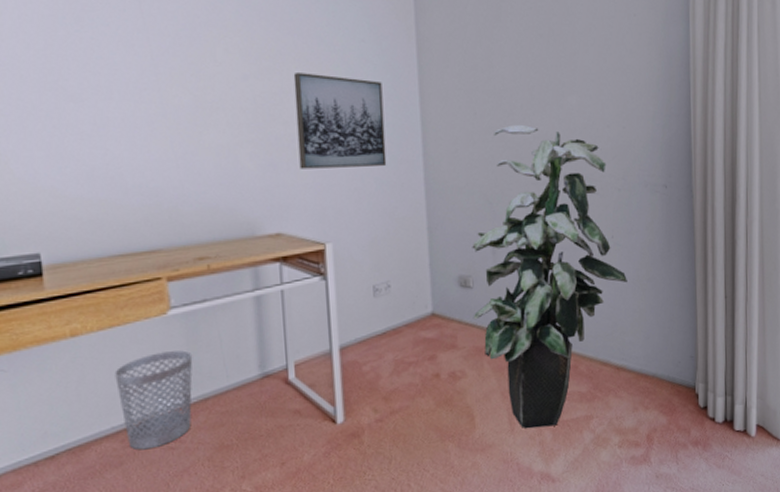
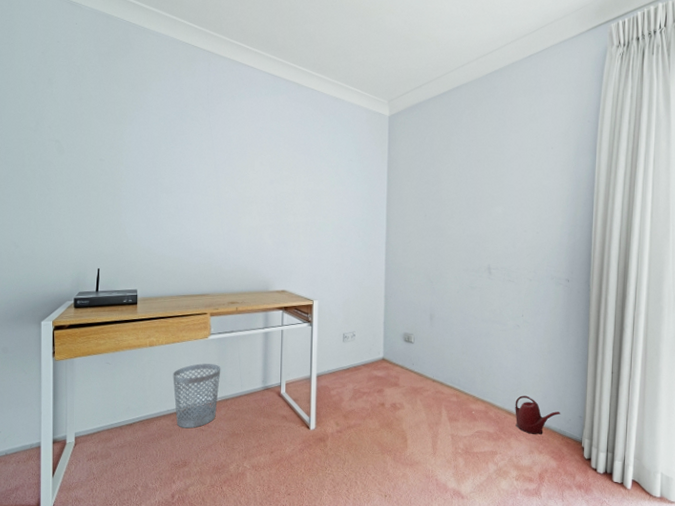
wall art: present [293,73,387,169] -> none [301,180,361,249]
indoor plant: present [472,124,627,429] -> none [412,225,532,455]
watering can: none [611,339,667,387] -> present [515,395,560,434]

